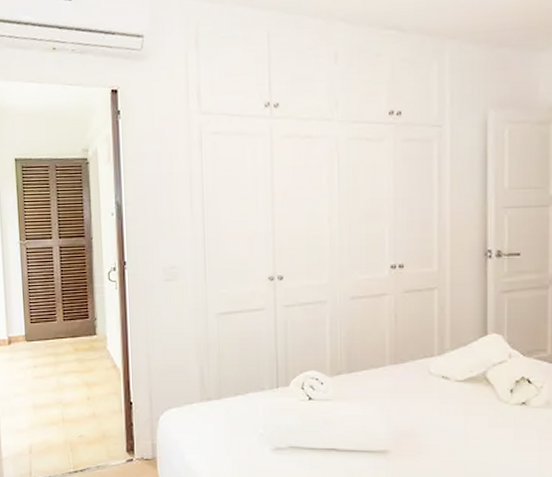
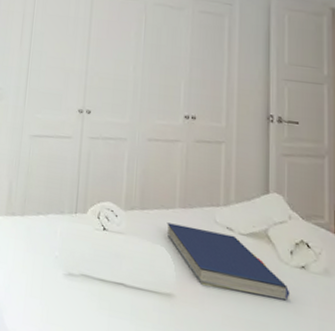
book: none [377,382,510,438] -> present [167,222,290,301]

